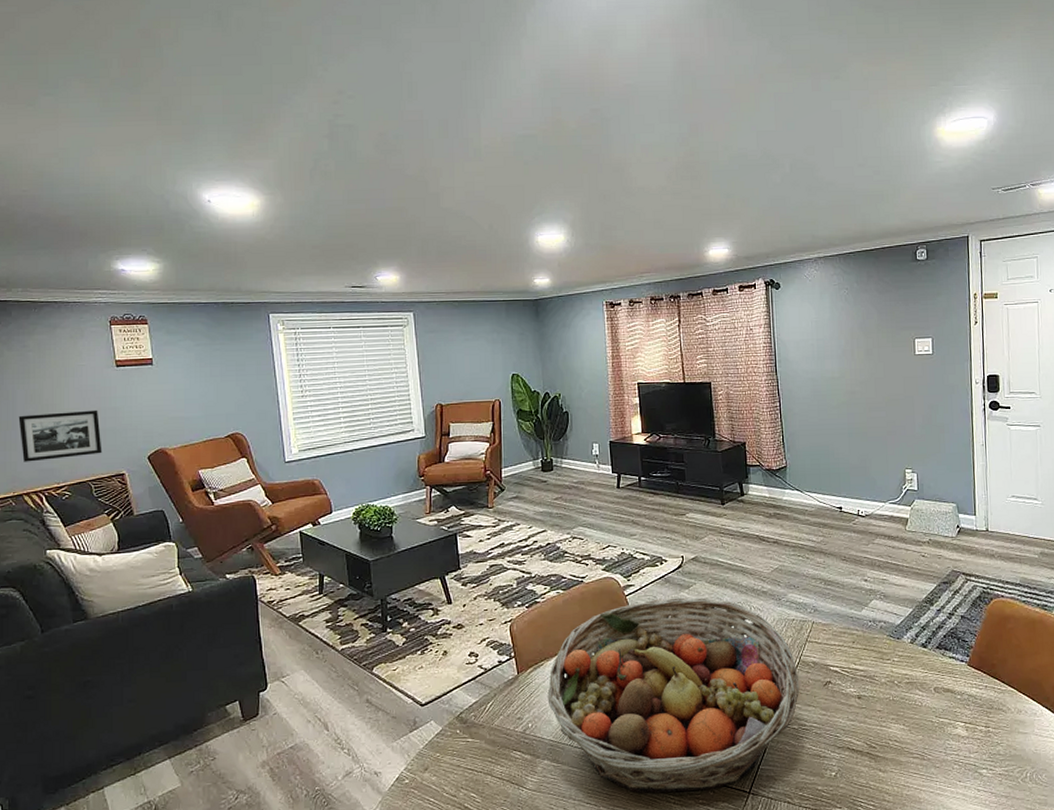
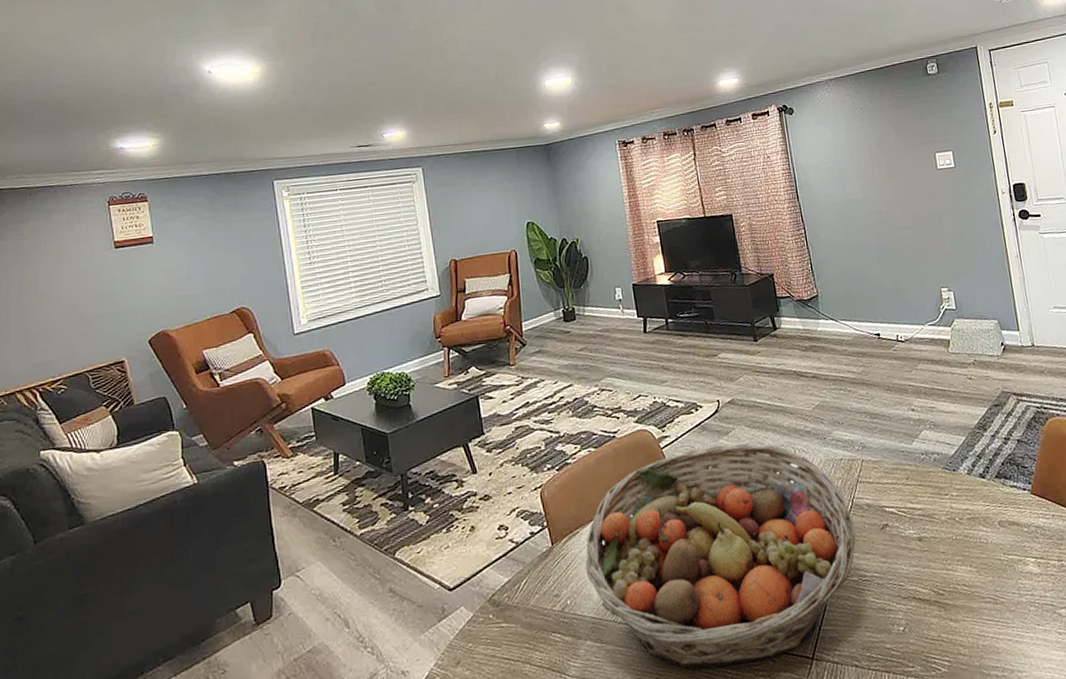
picture frame: present [18,410,102,462] -> none [11,295,101,357]

